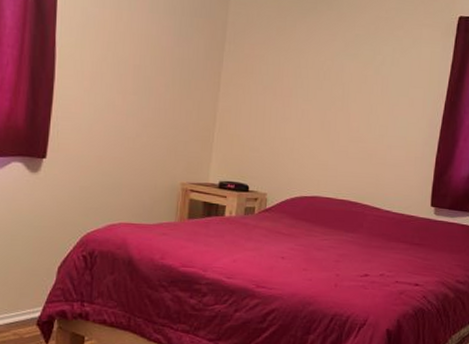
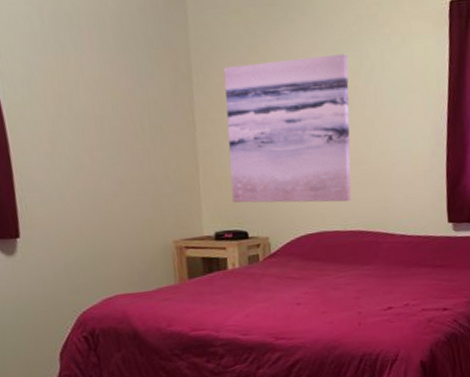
wall art: none [240,41,363,174] -> present [224,54,351,203]

